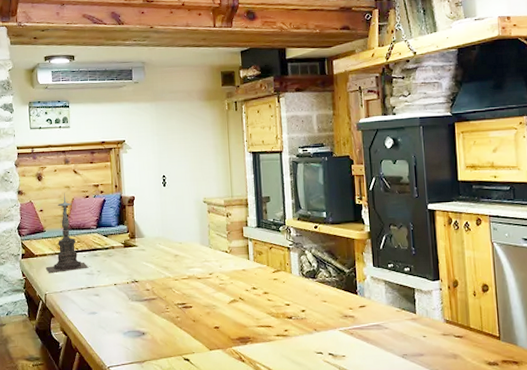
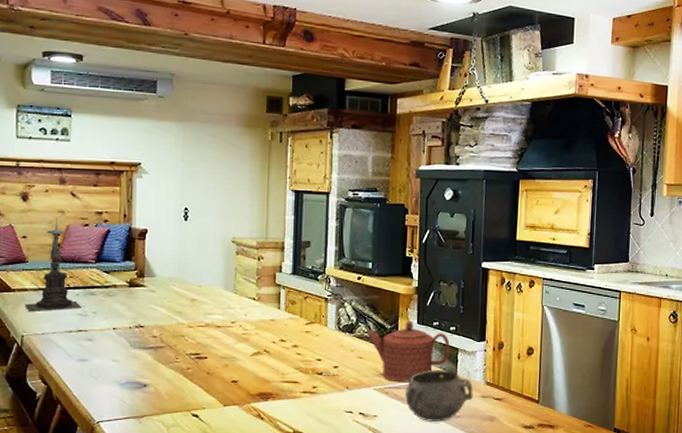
teapot: none [327,264,407,324] -> present [367,320,450,383]
decorative bowl: none [368,309,434,361] -> present [404,369,473,423]

